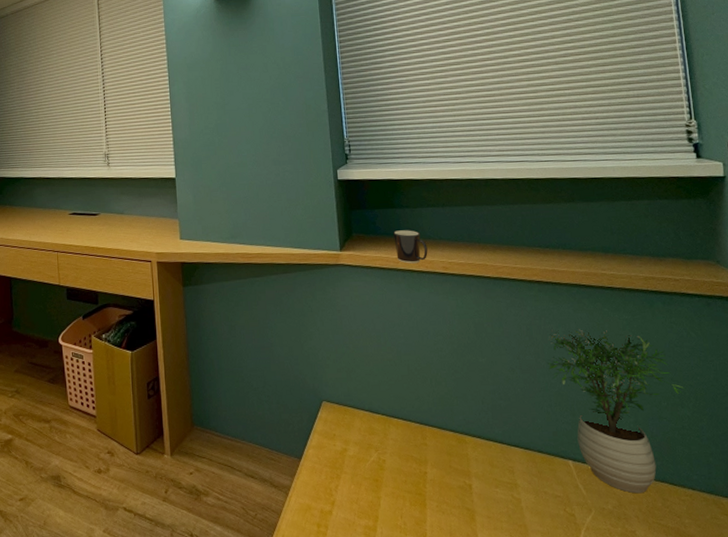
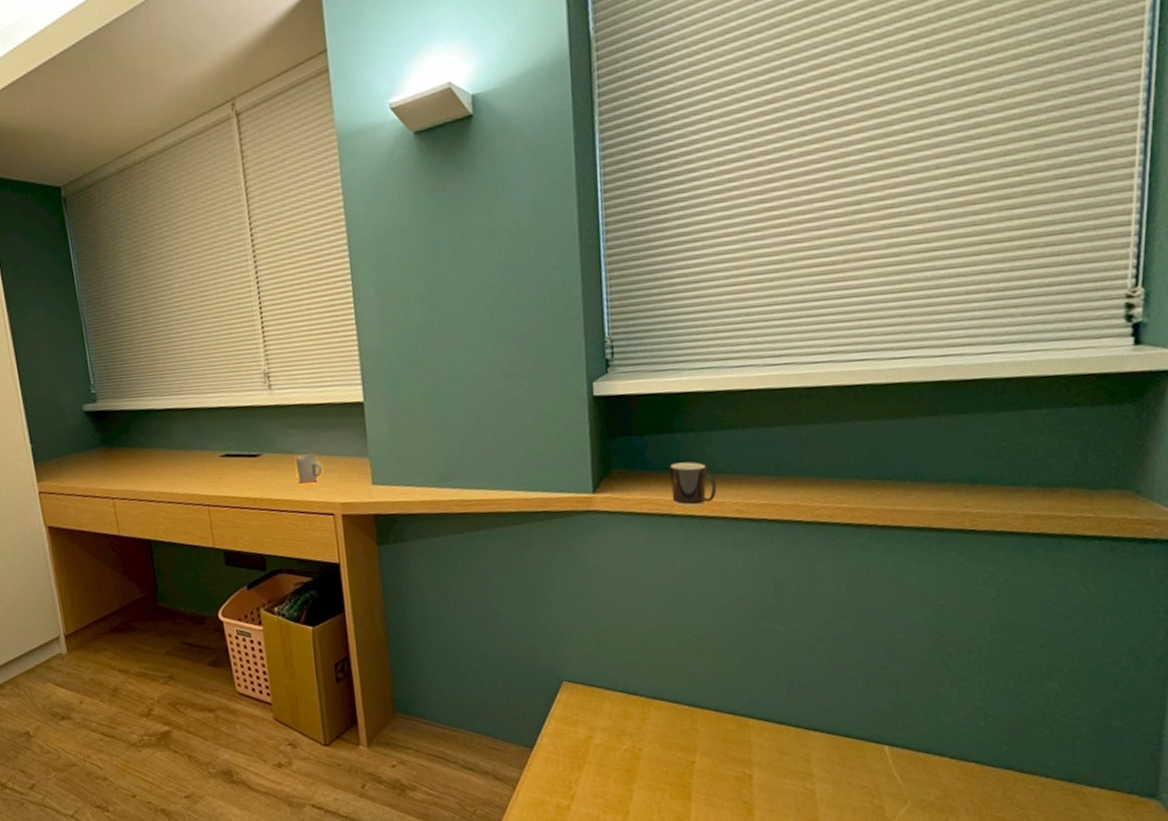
mug: none [124,215,145,237] -> present [295,454,323,483]
potted plant: present [546,328,686,494] -> none [869,584,1059,783]

